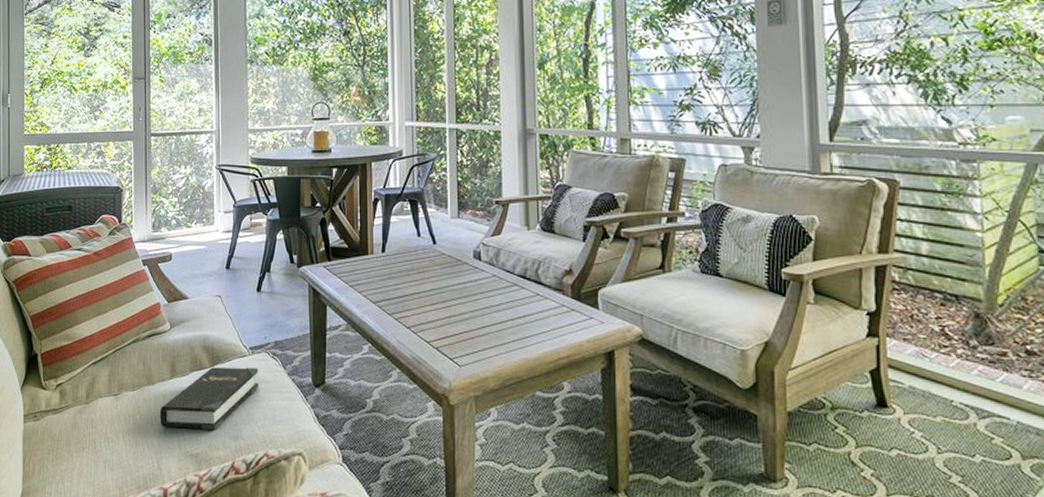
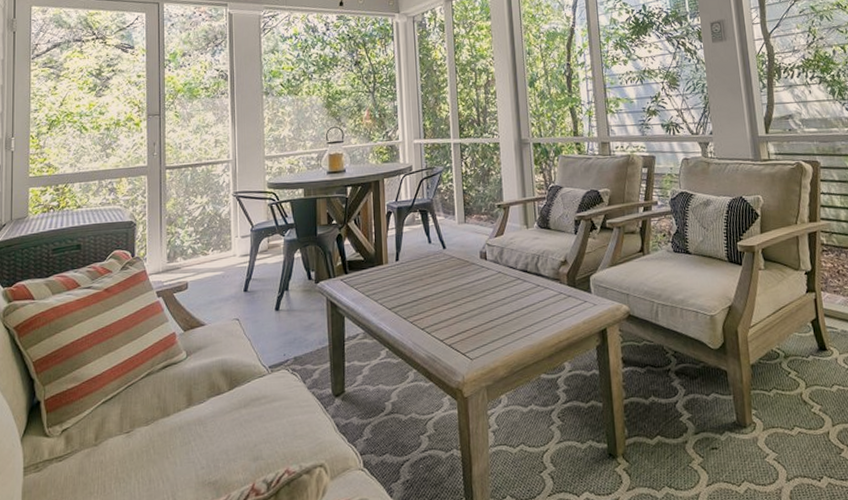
hardback book: present [159,367,259,431] -> none [175,385,279,459]

